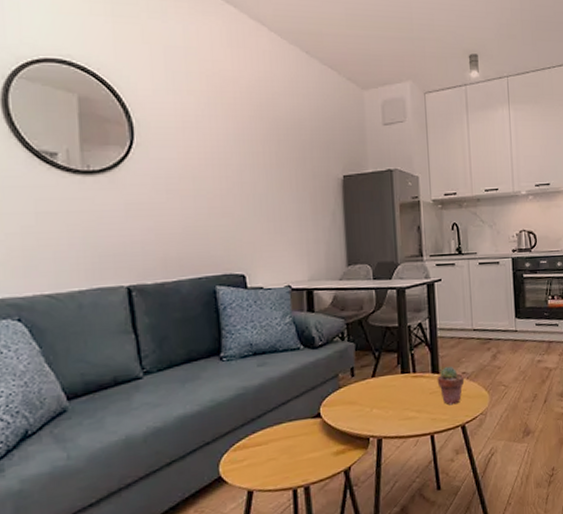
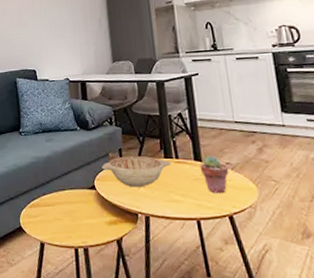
decorative bowl: none [330,373,408,410] -> present [102,156,171,188]

